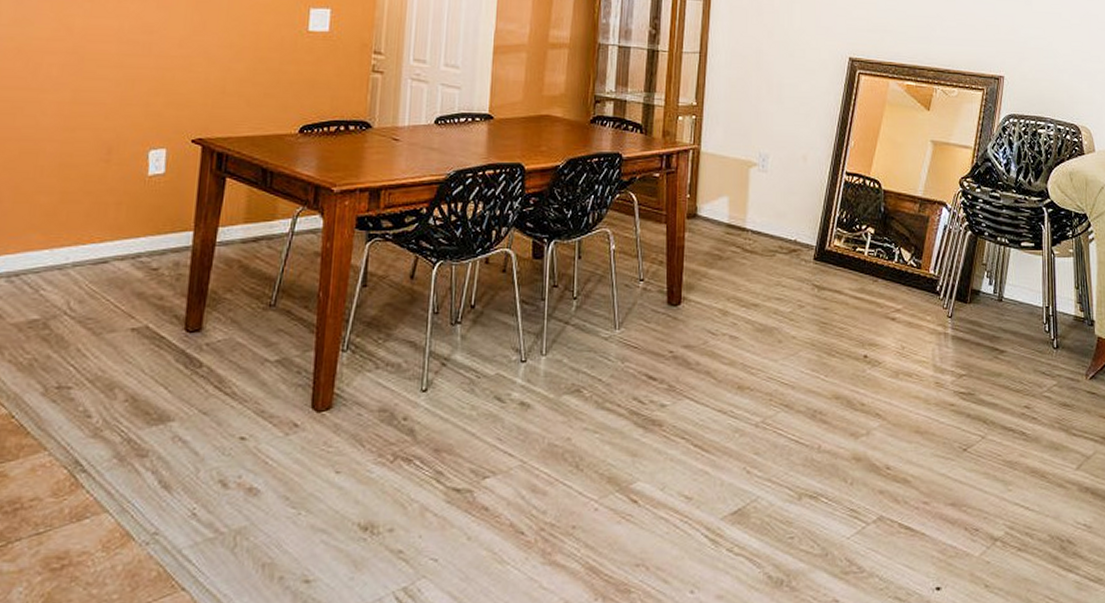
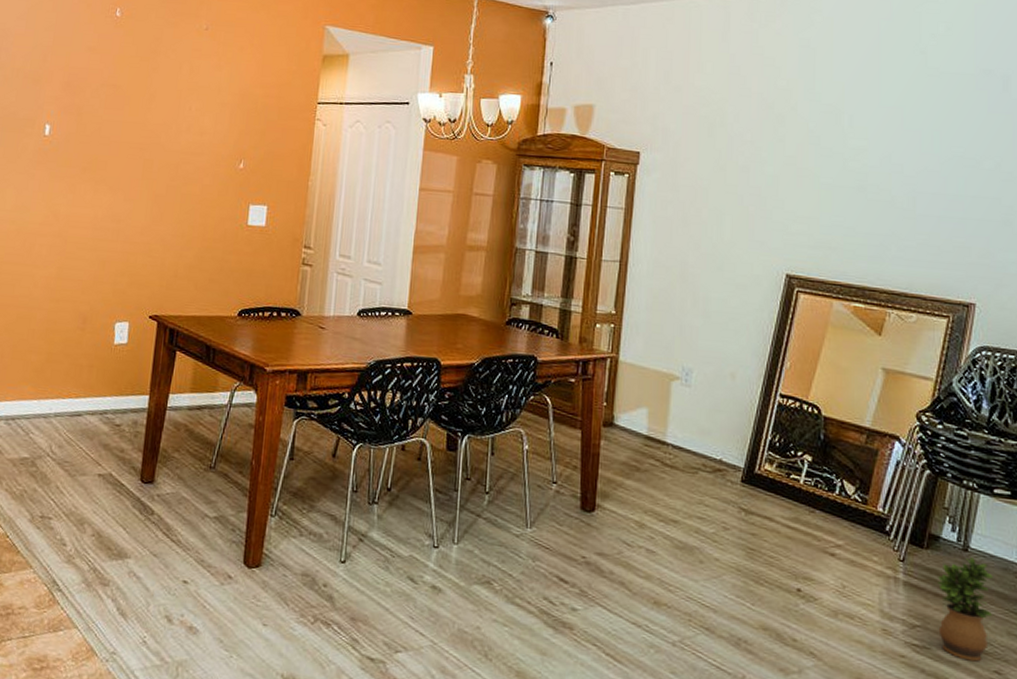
potted plant: none [979,306,1023,400] -> present [938,557,993,662]

